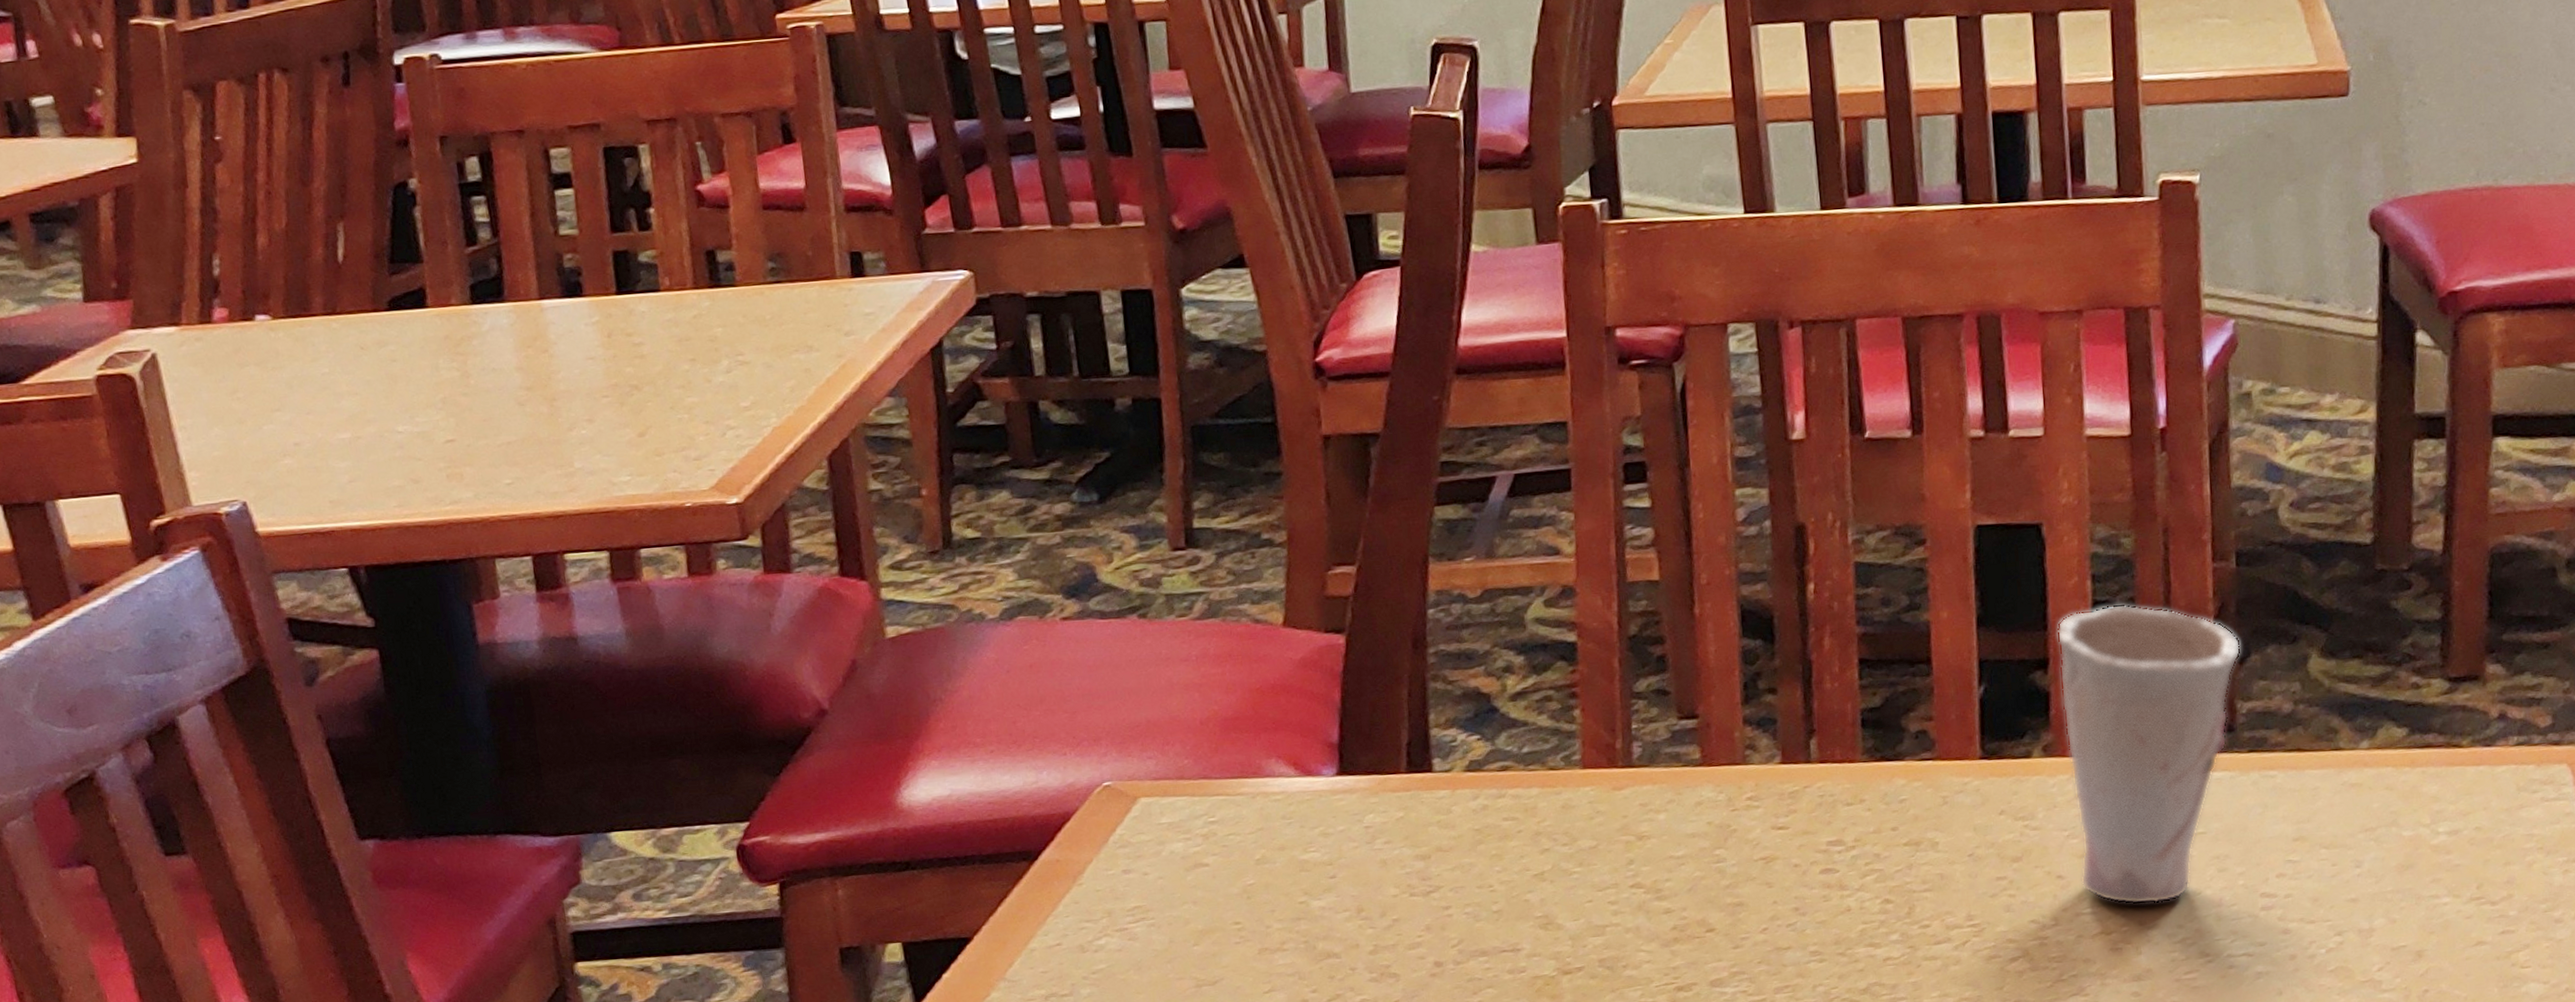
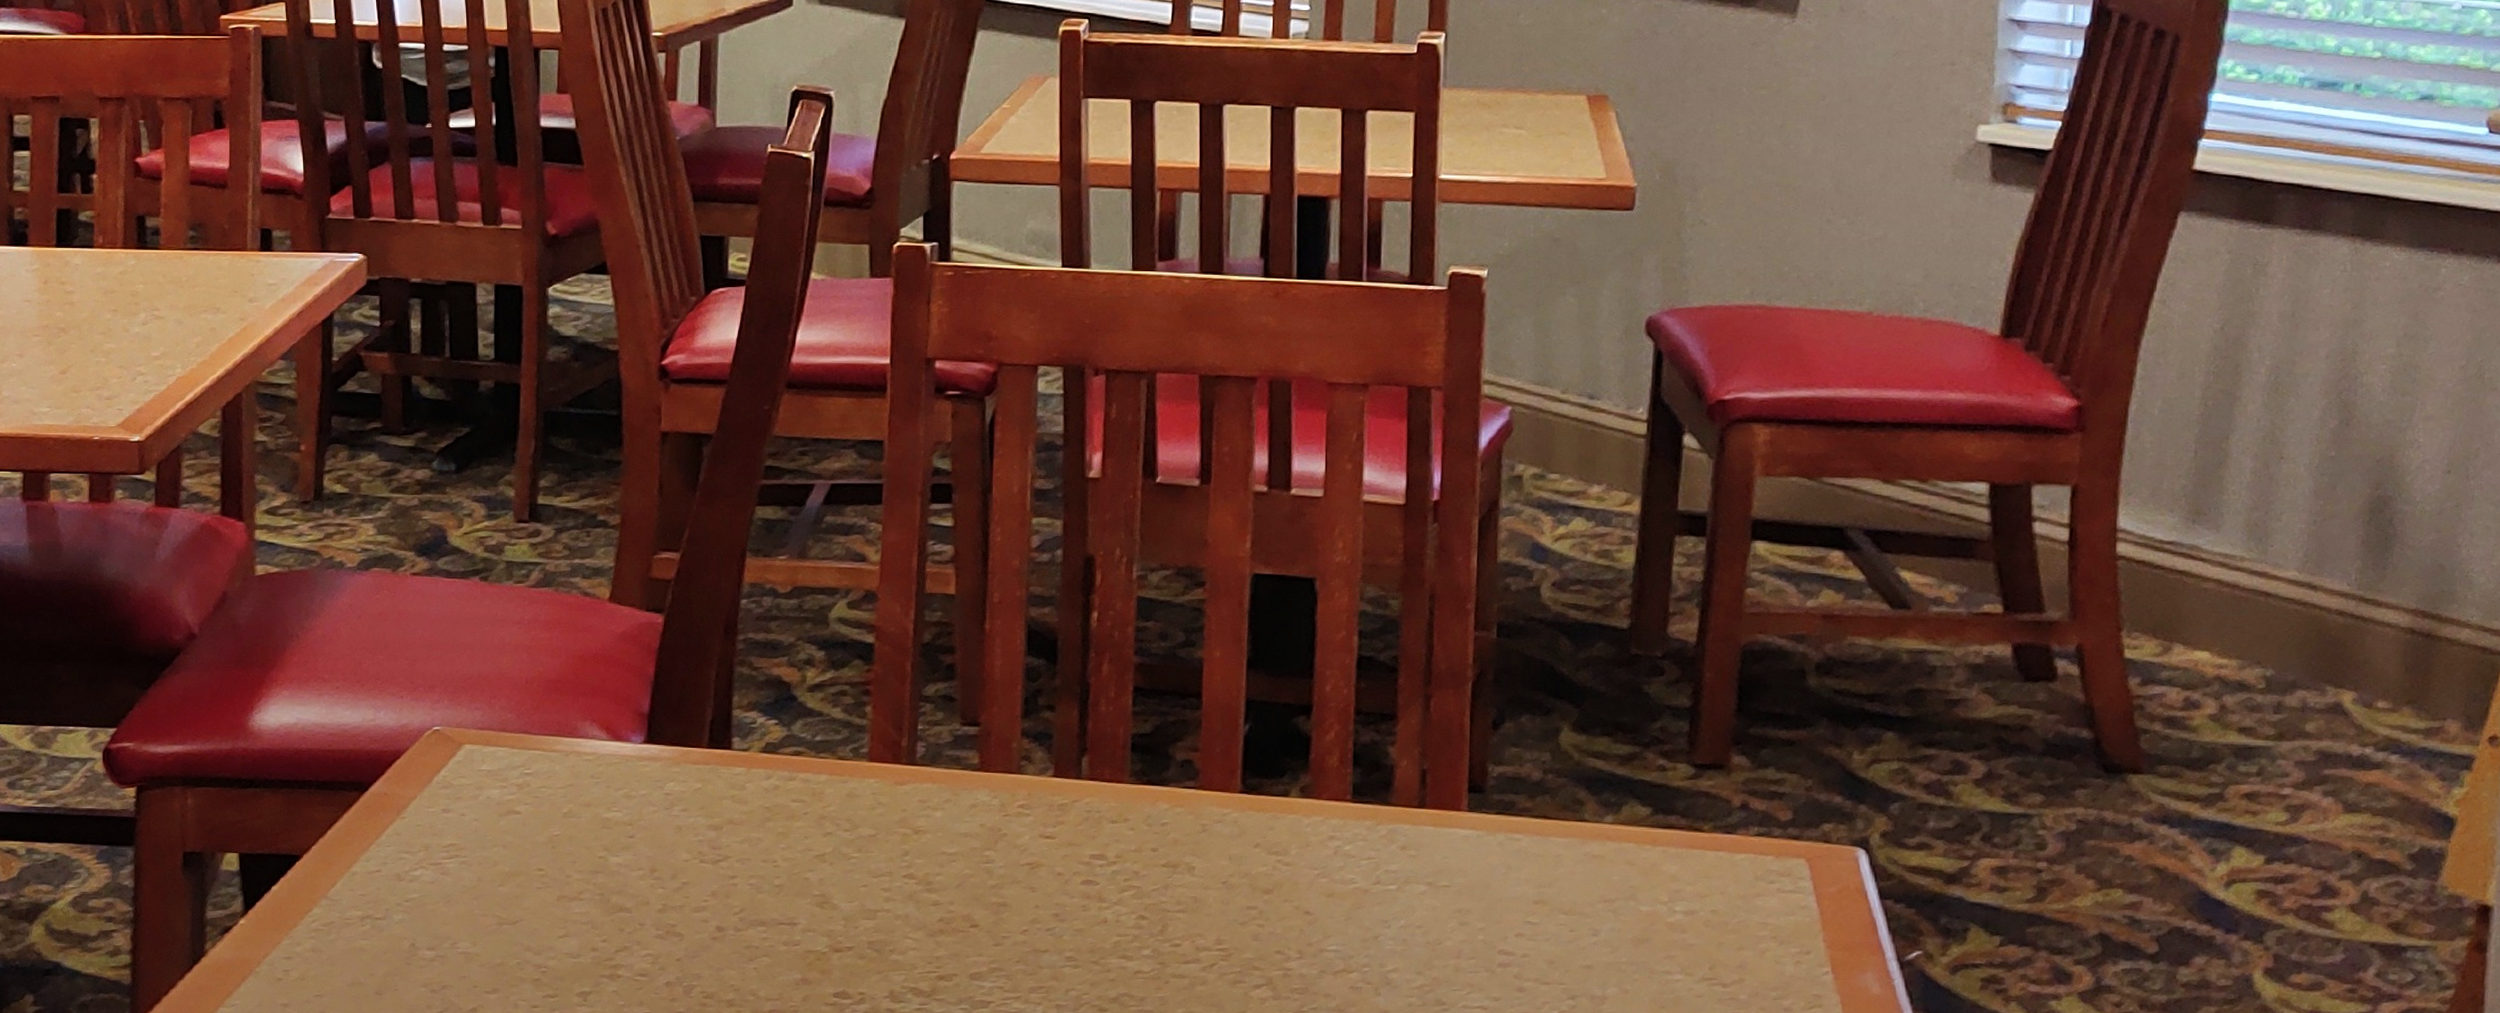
cup: present [2056,603,2241,905] -> none [1322,661,1496,949]

